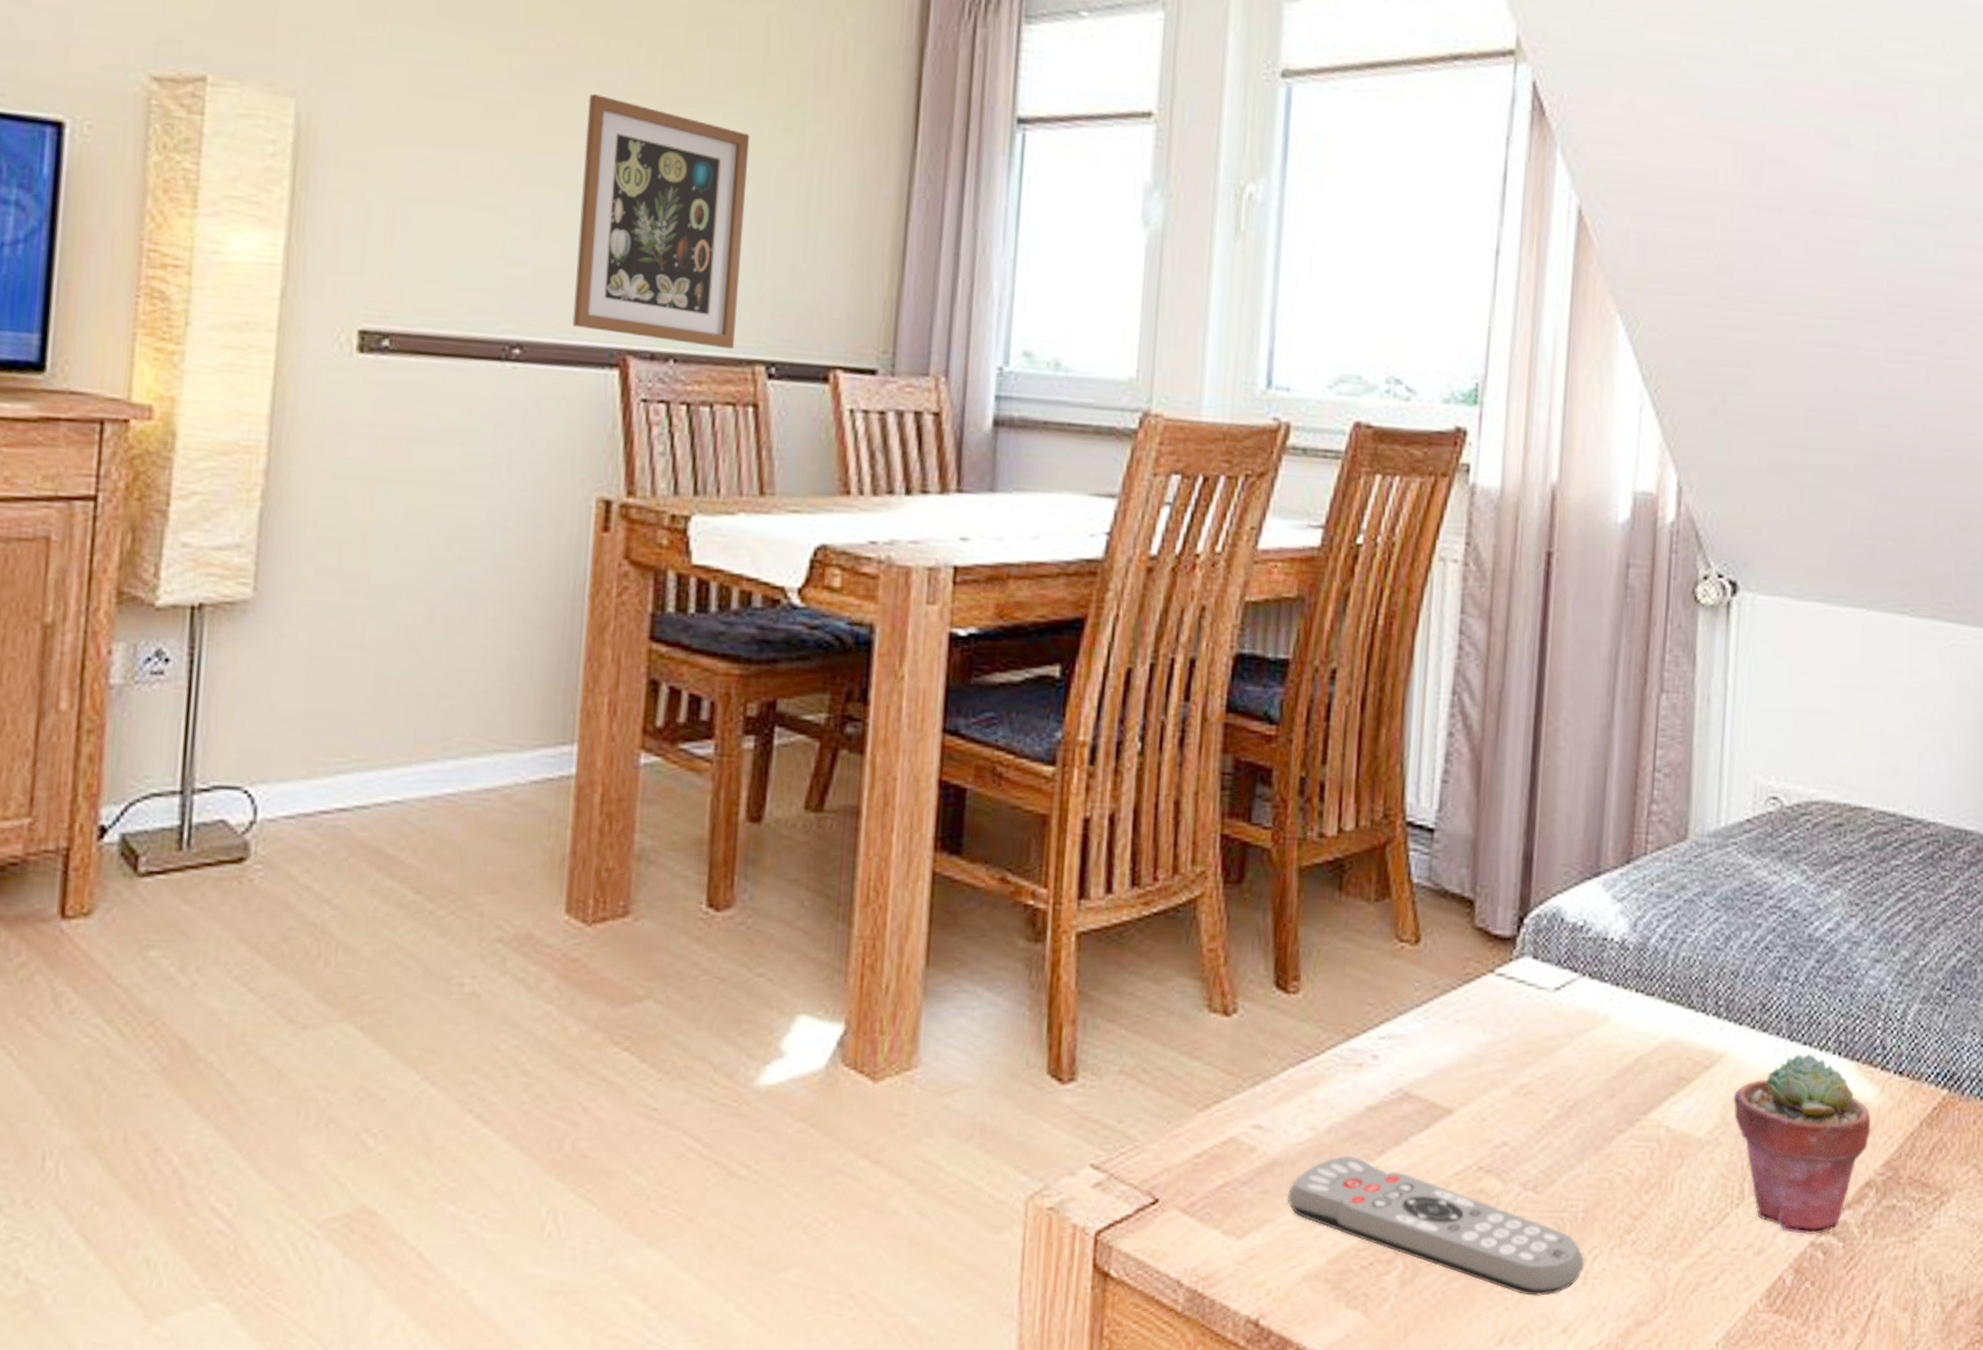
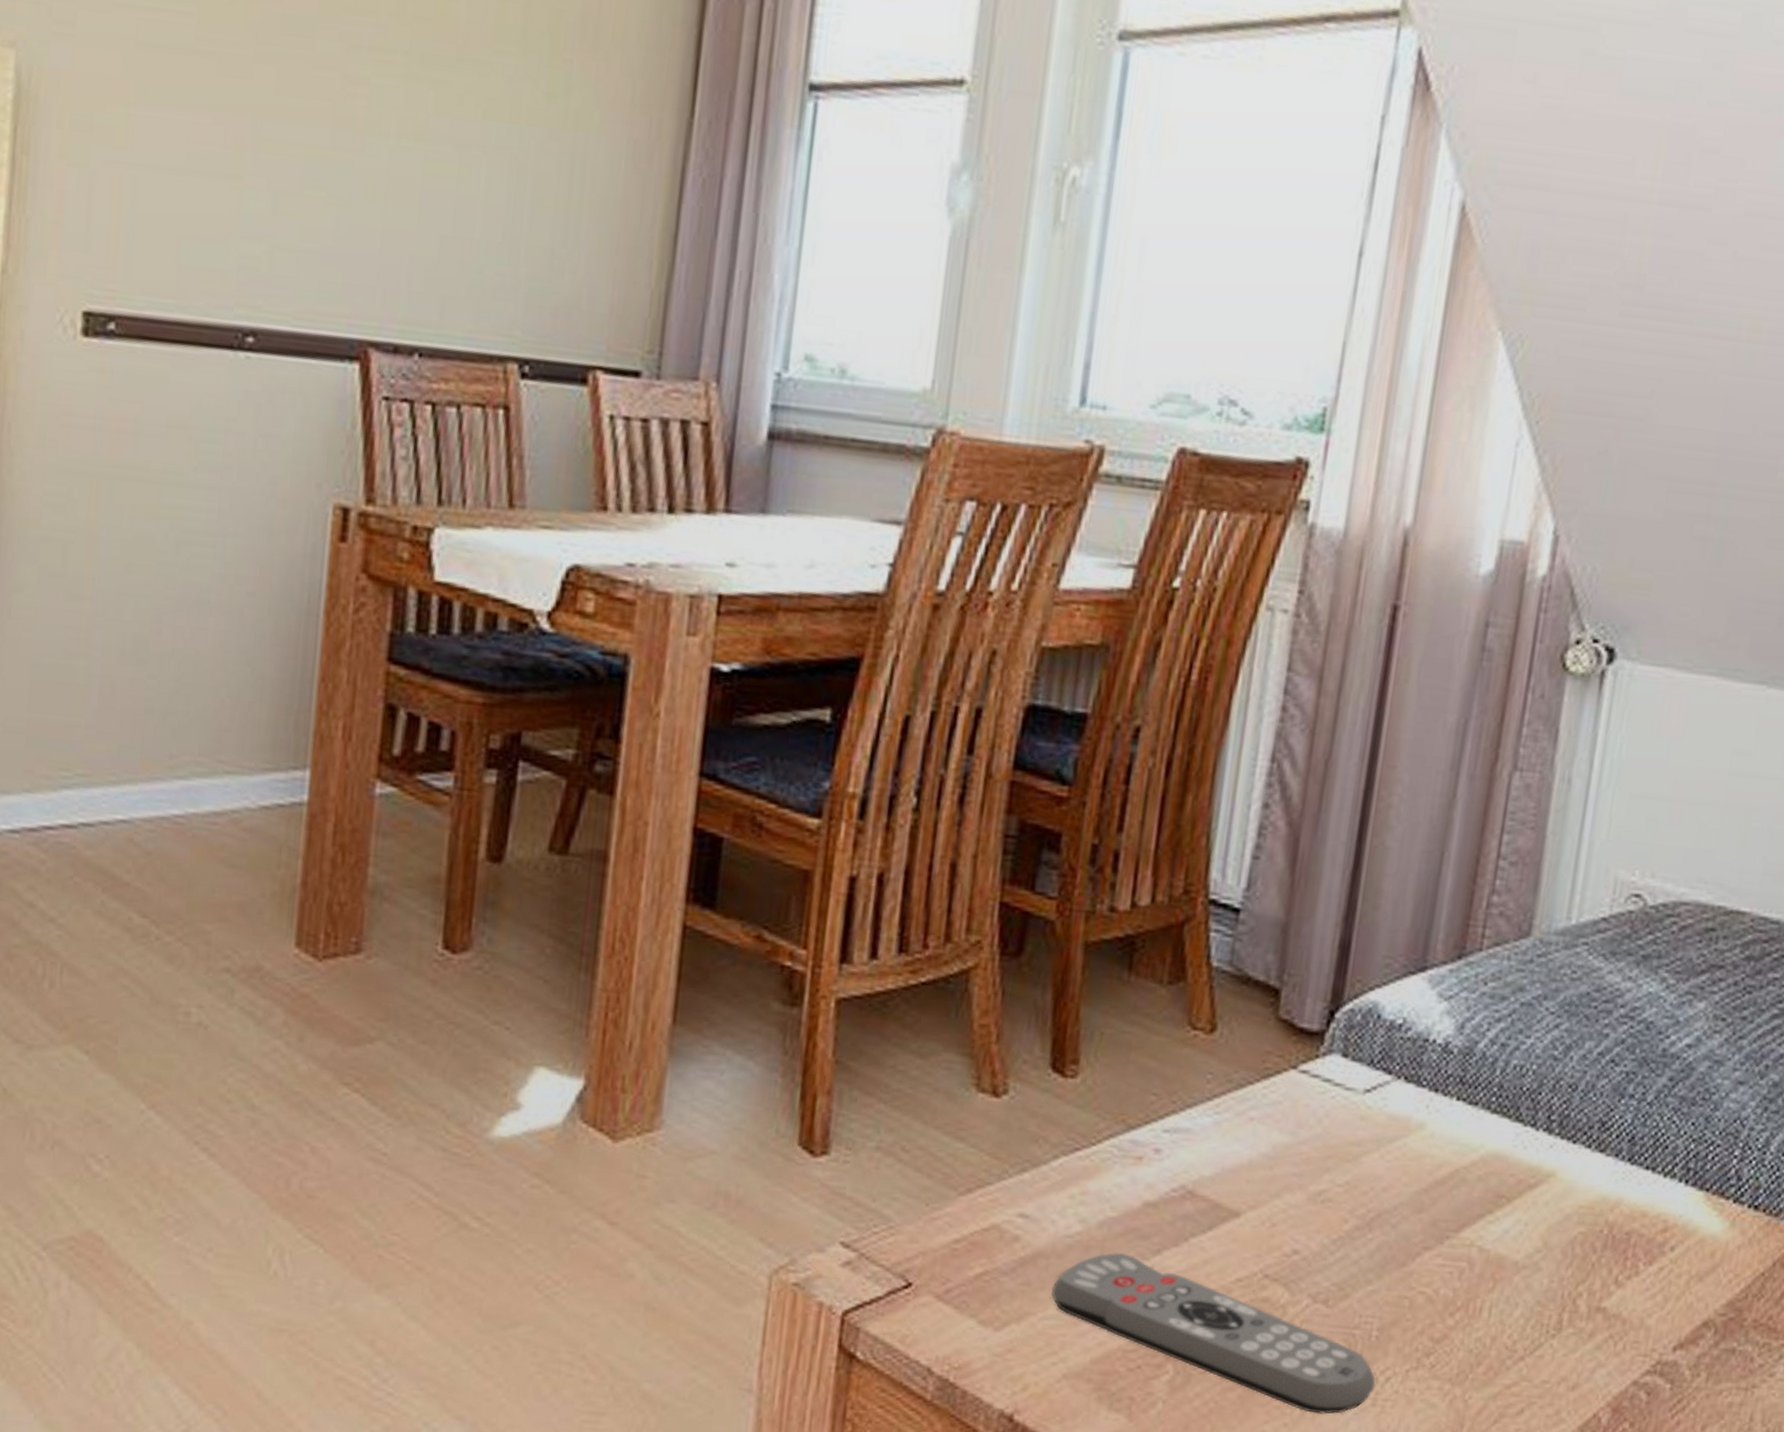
wall art: present [572,93,750,350] -> none [310,48,508,344]
potted succulent: present [1733,1053,1871,1235] -> none [1558,1178,1716,1374]

